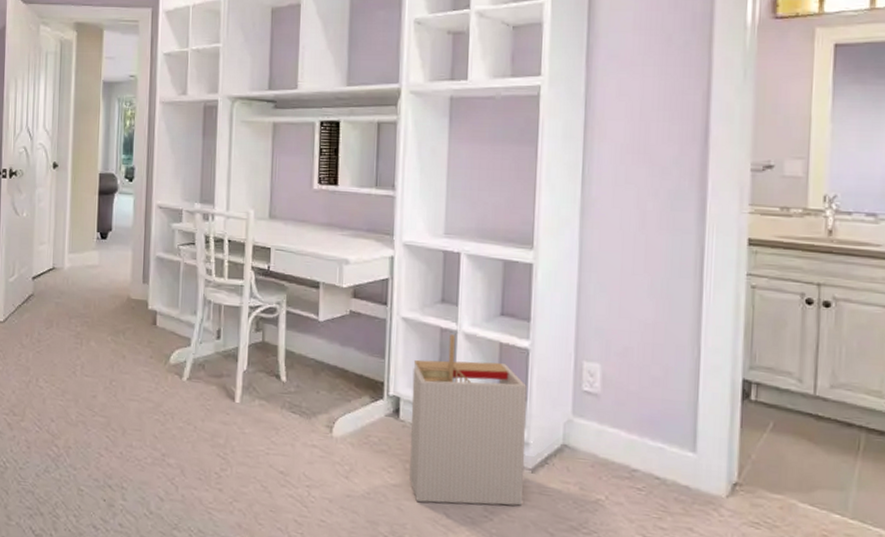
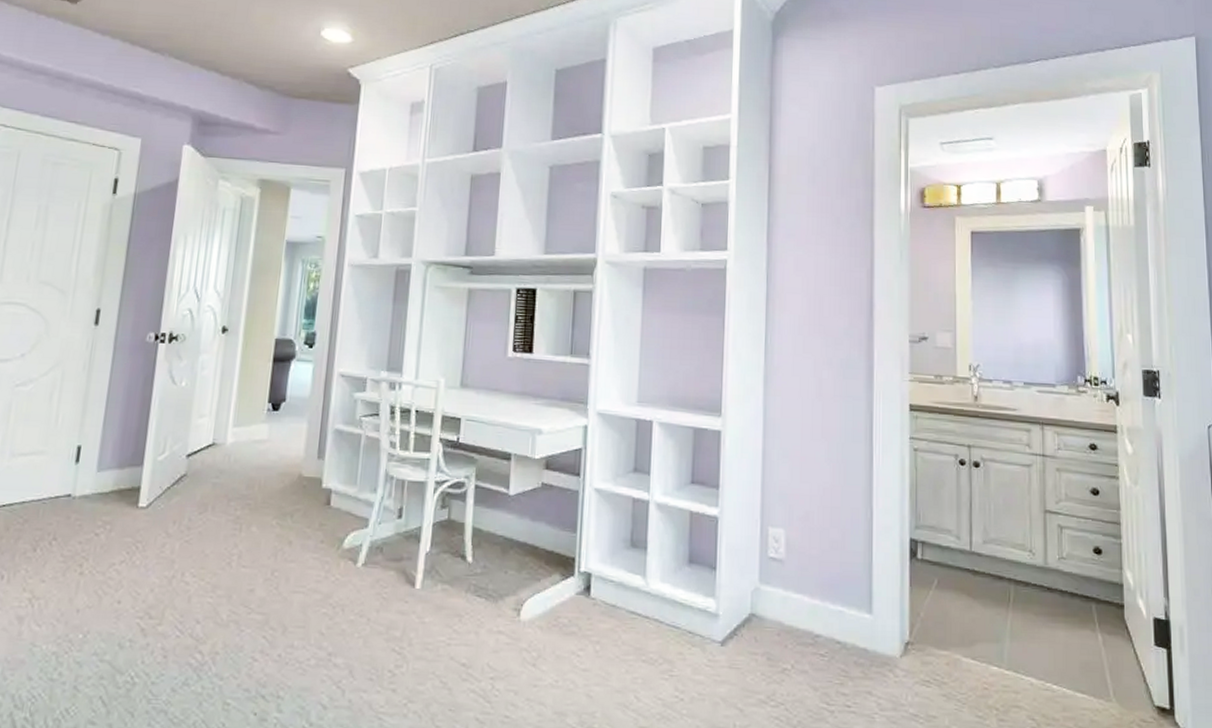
storage bin: present [409,334,527,506] -> none [600,504,716,686]

